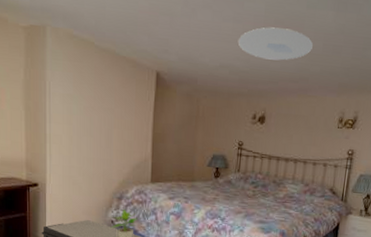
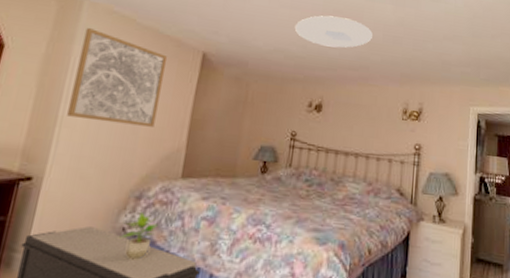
wall art: none [53,53,125,141] -> present [67,28,167,127]

